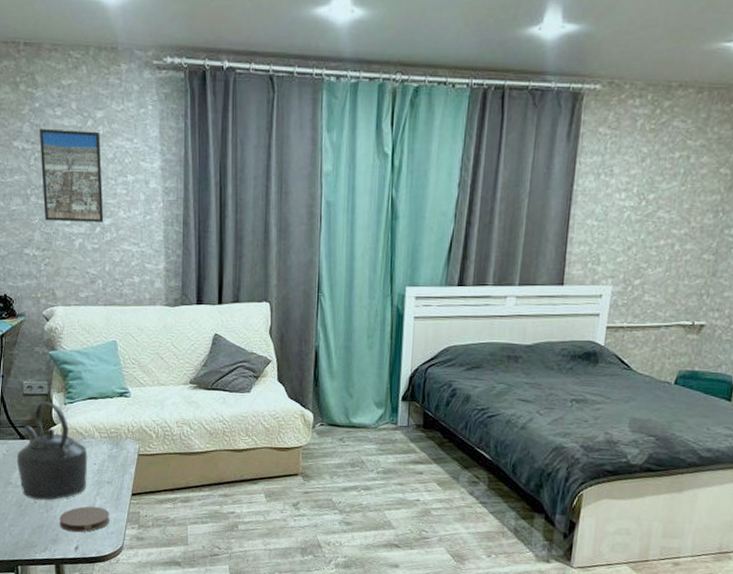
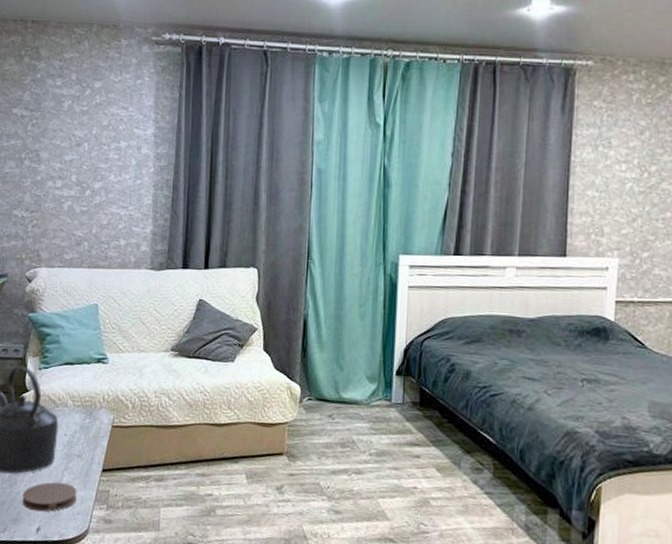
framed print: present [39,128,104,223] -> none [36,97,97,187]

